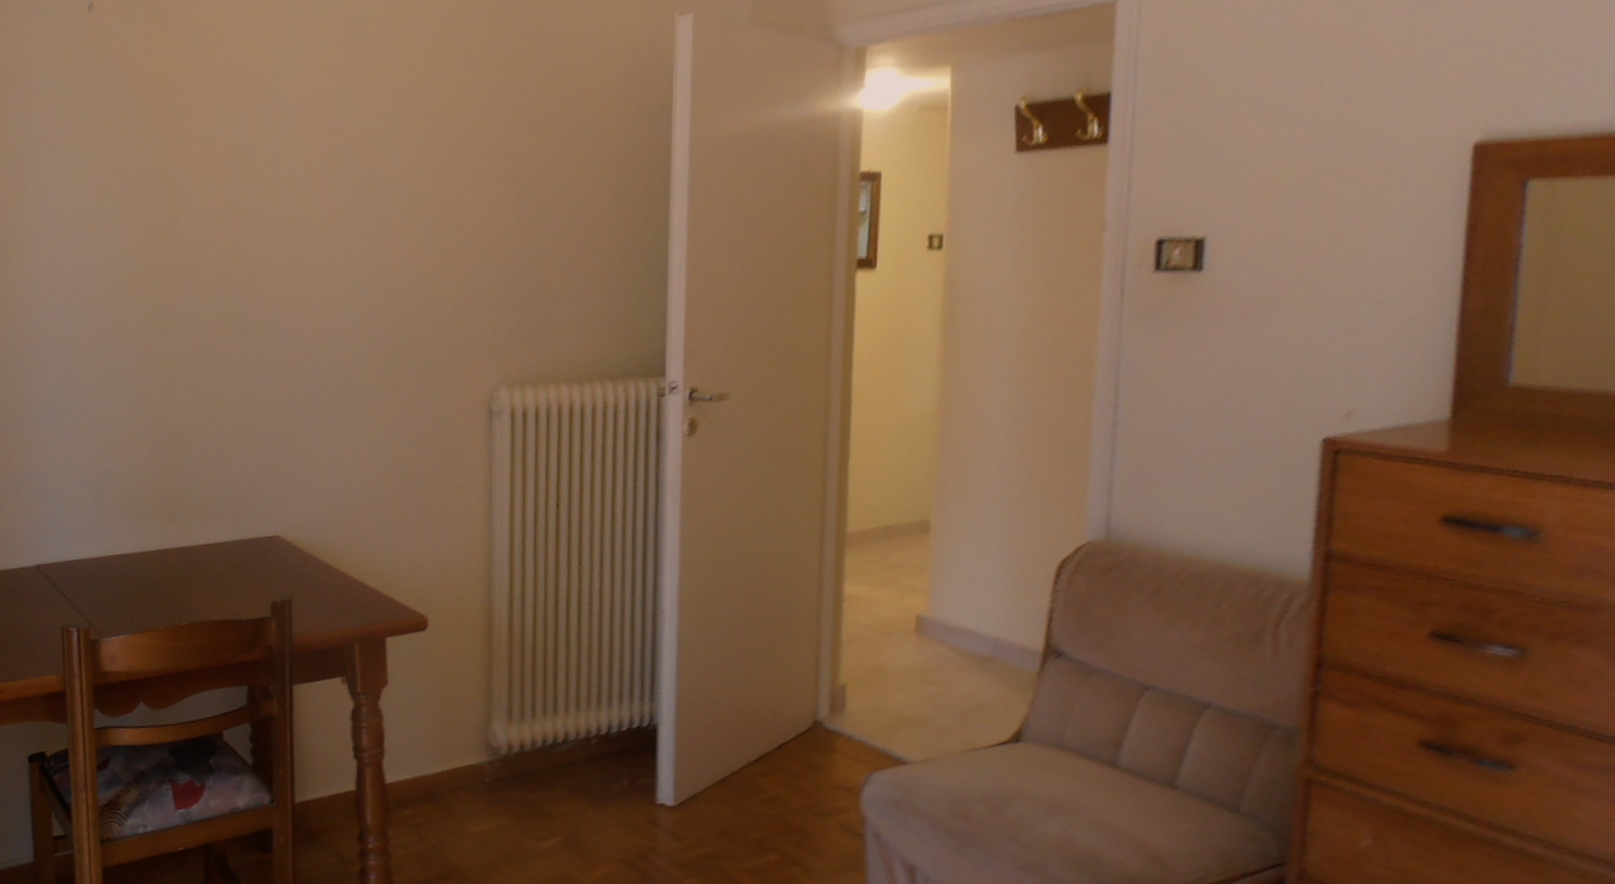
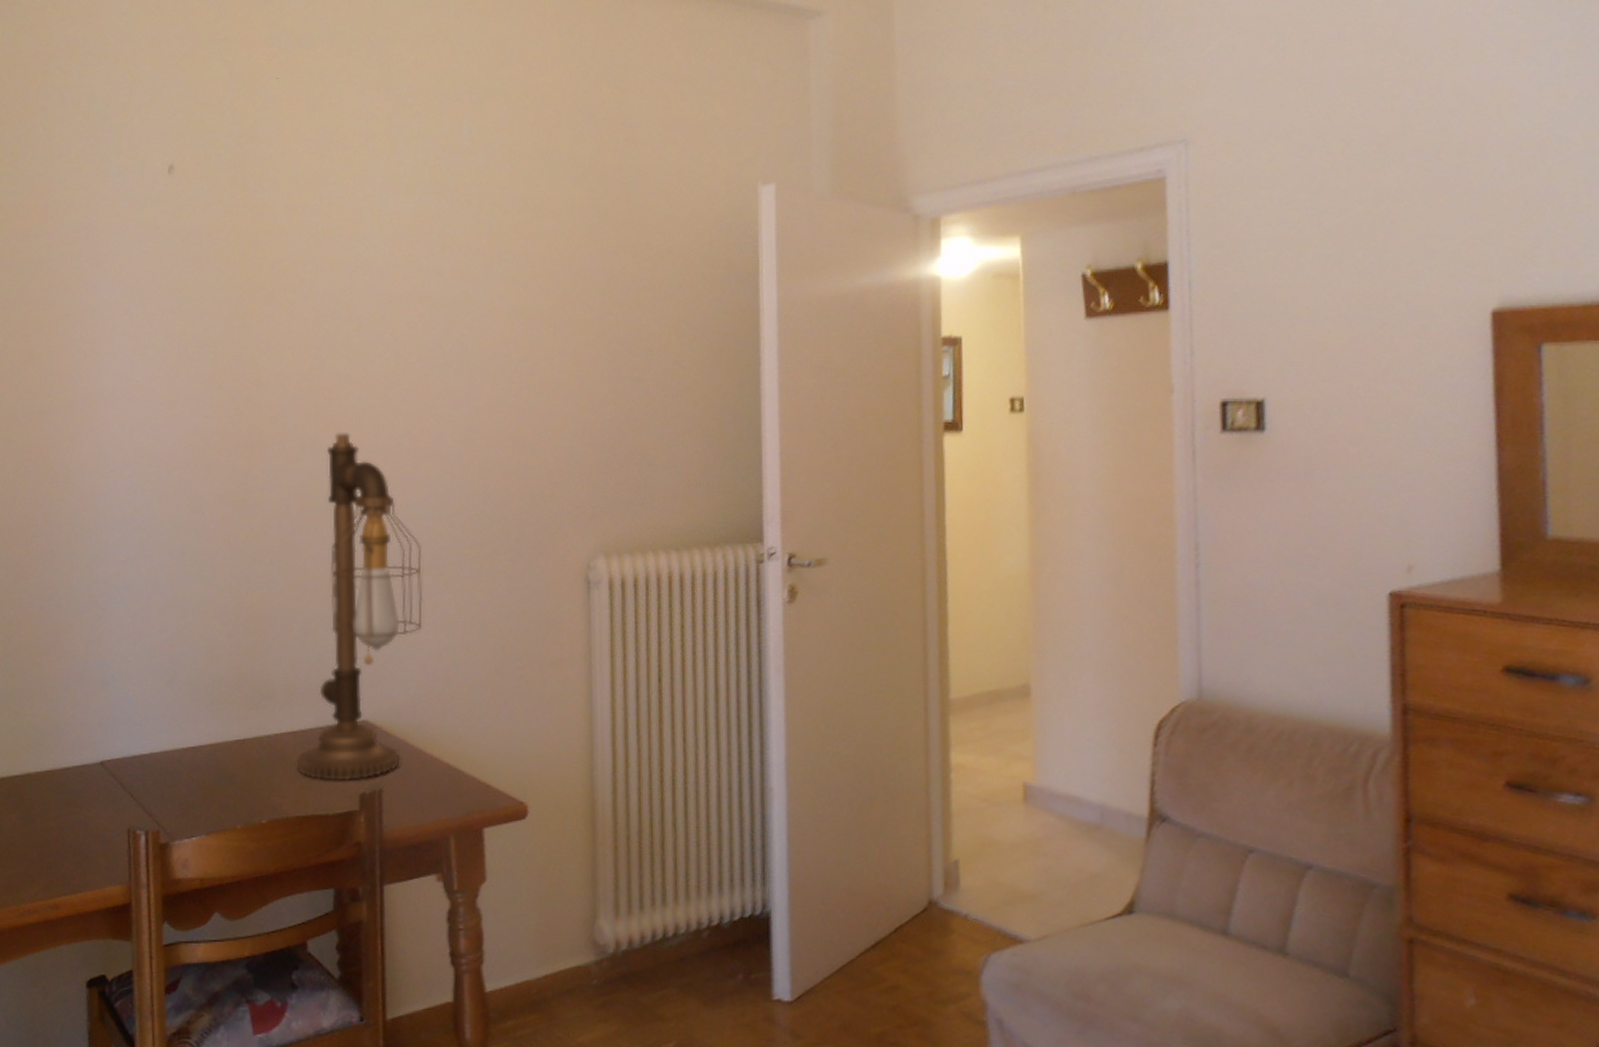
desk lamp: none [212,265,331,590] -> present [296,433,423,781]

